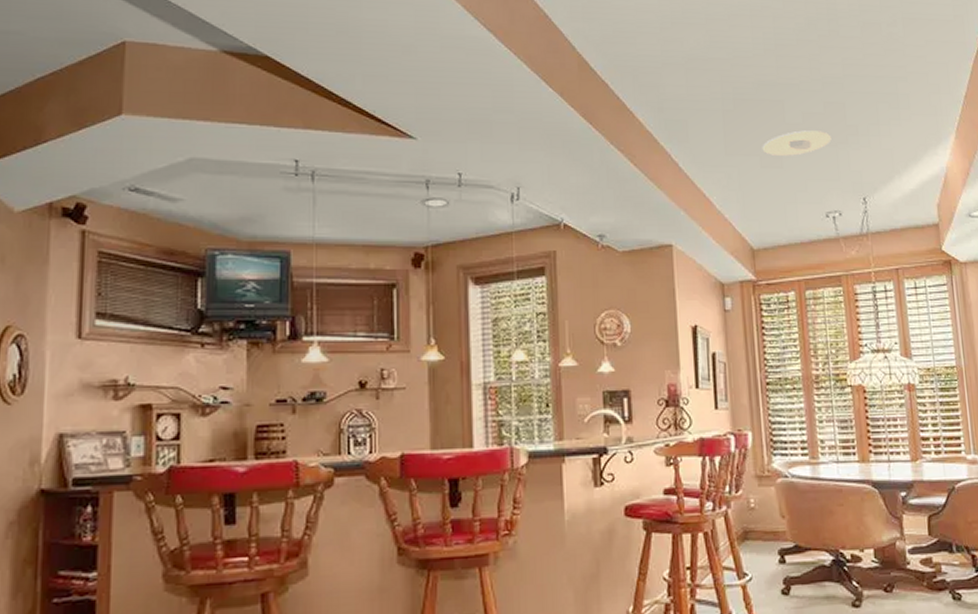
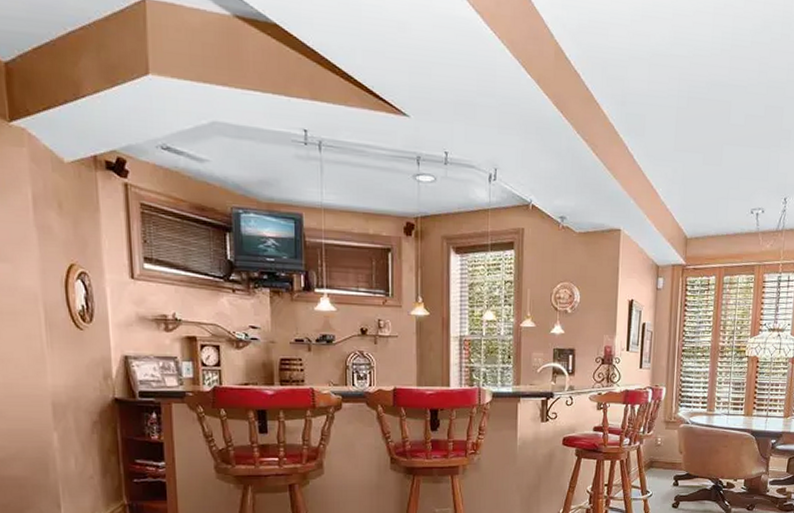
recessed light: present [762,130,832,156] -> none [706,131,767,156]

